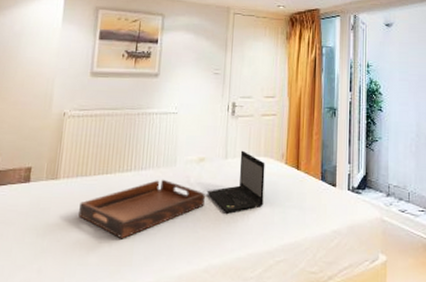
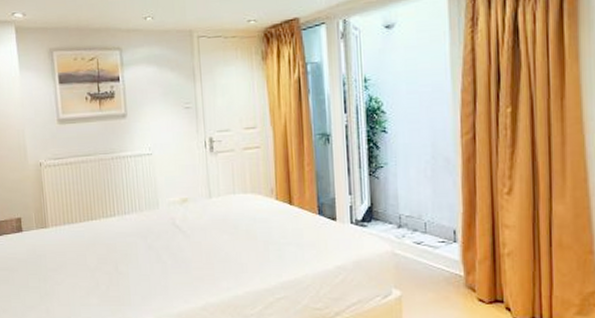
serving tray: present [78,179,205,239] -> none [72,222,194,281]
laptop: present [206,150,265,214] -> none [194,188,256,253]

